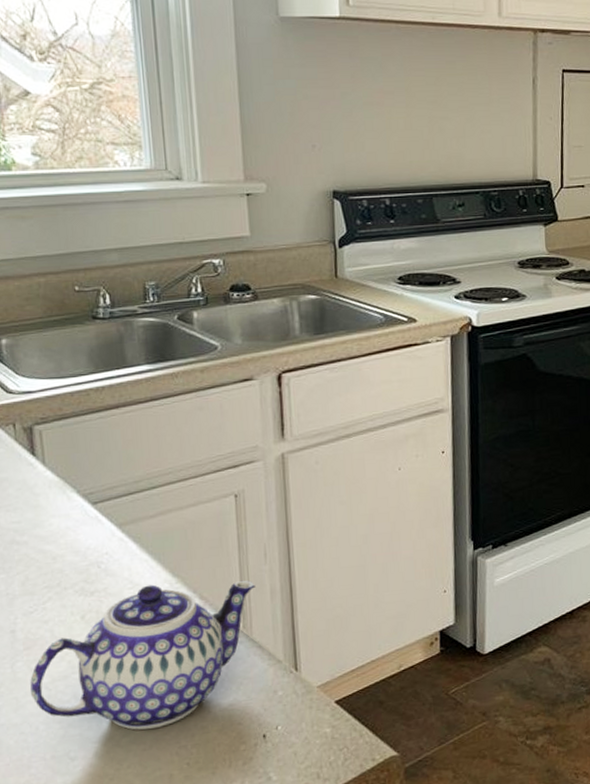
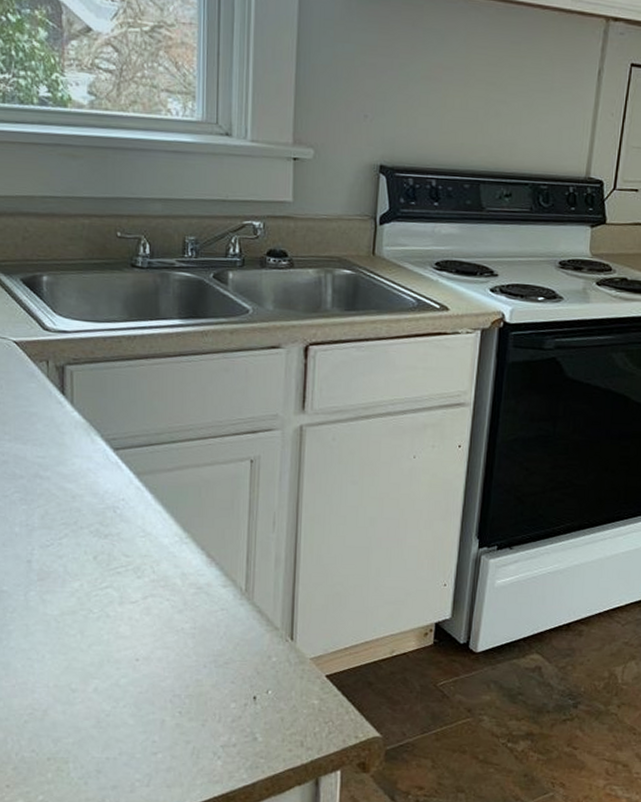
teapot: present [30,580,255,731] -> none [41,536,261,675]

